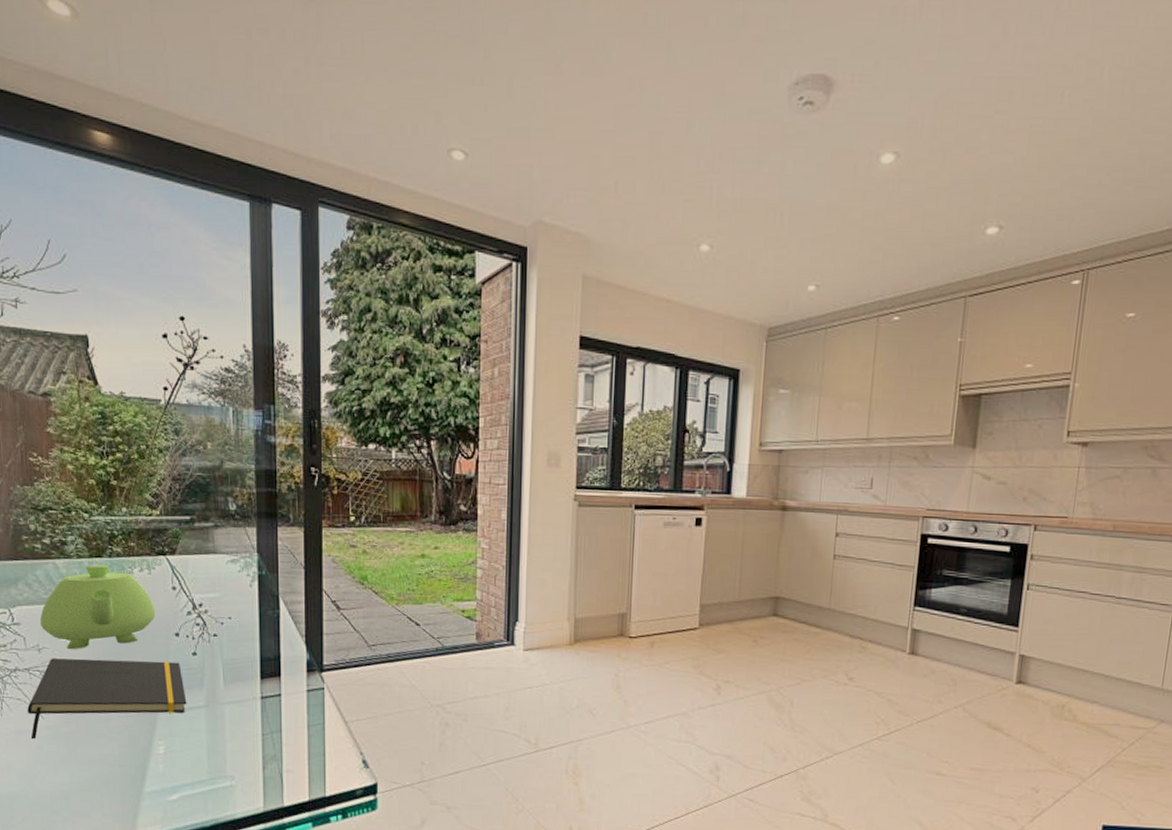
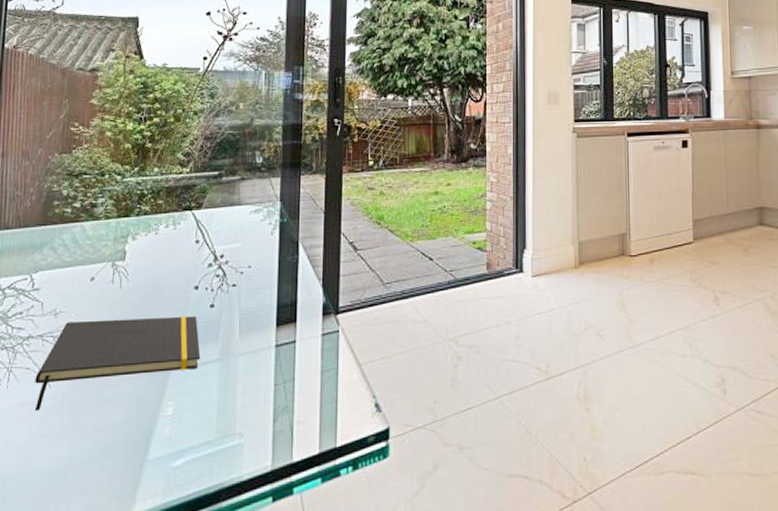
teapot: present [39,564,156,649] -> none [60,224,177,311]

